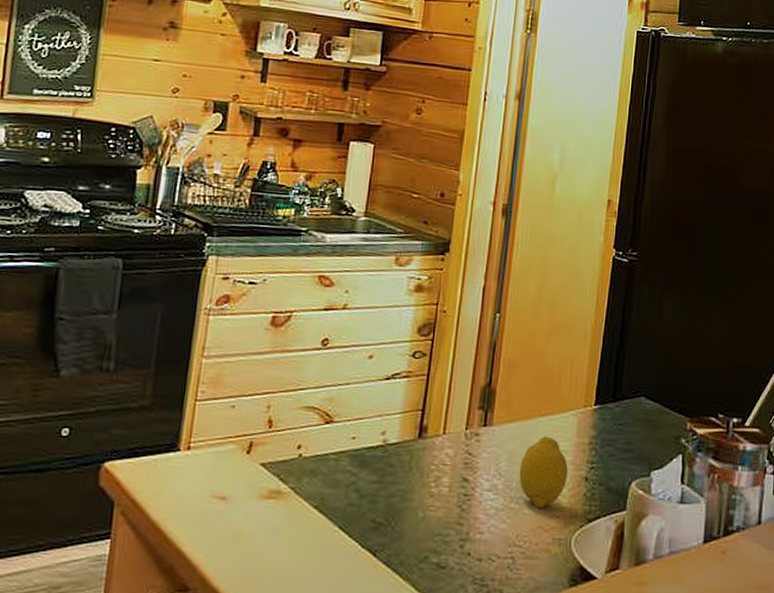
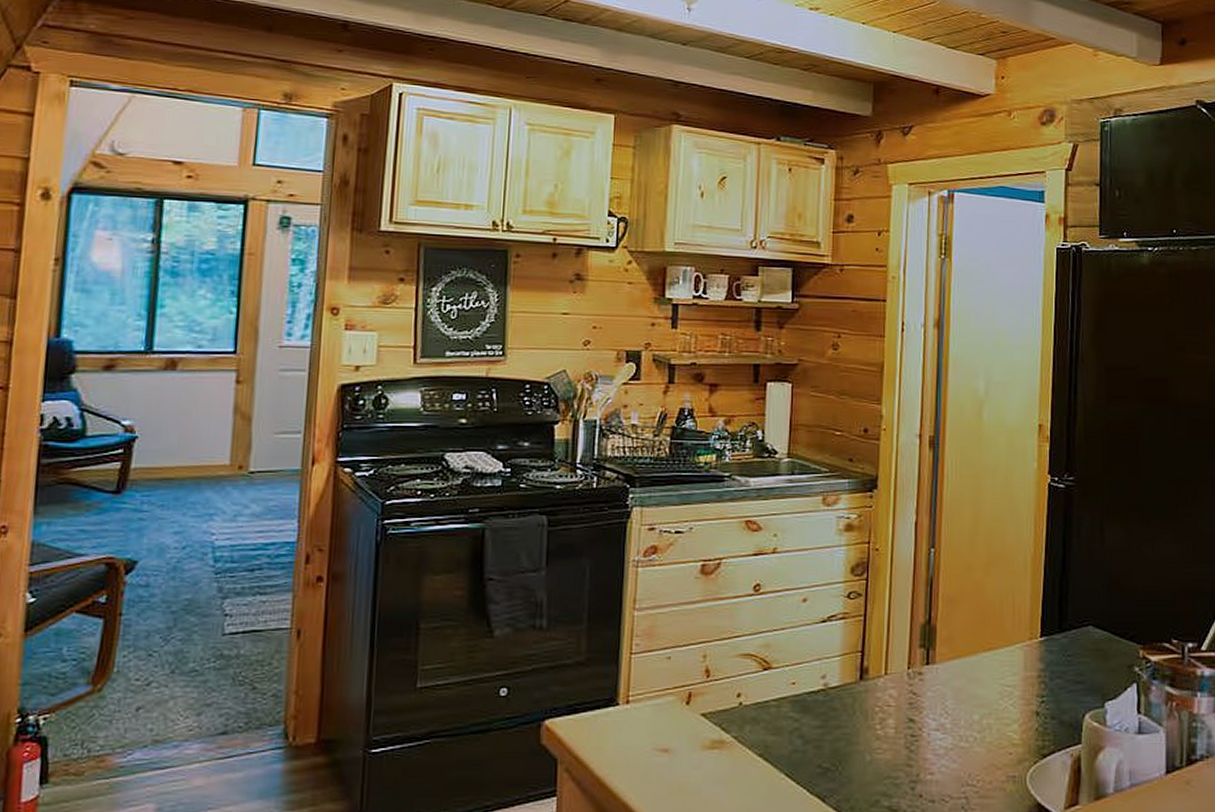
fruit: present [519,436,568,509] -> none [967,671,1017,746]

